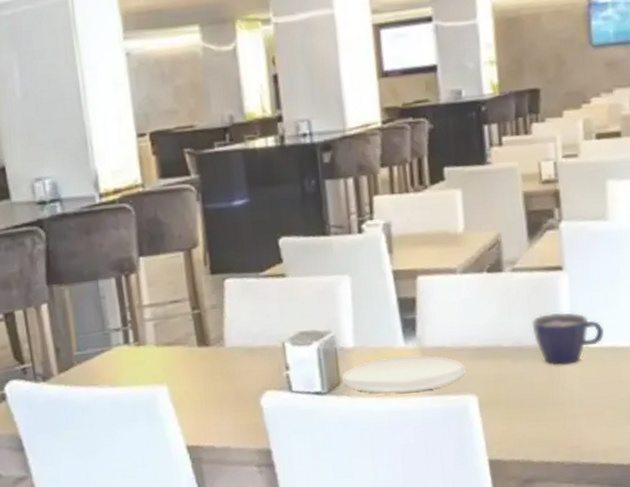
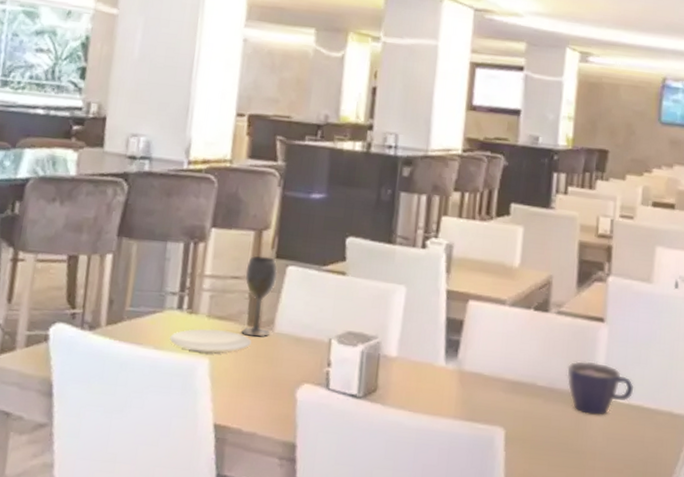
plate: none [123,355,205,381] -> present [169,328,252,354]
wine glass: none [183,274,222,356] -> present [241,256,277,337]
plate: present [341,355,466,394] -> none [378,374,499,414]

